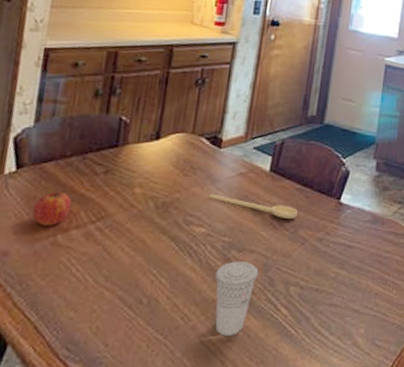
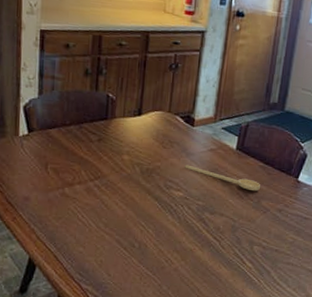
fruit: present [32,191,72,226] -> none [44,153,74,180]
cup: present [215,261,259,336] -> none [192,221,228,279]

